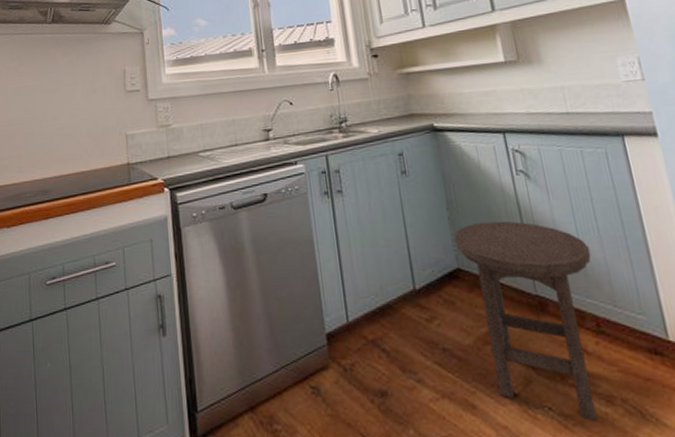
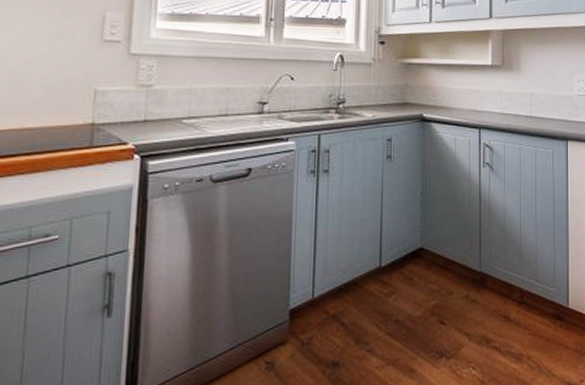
stool: present [453,221,597,423] -> none [422,206,527,377]

